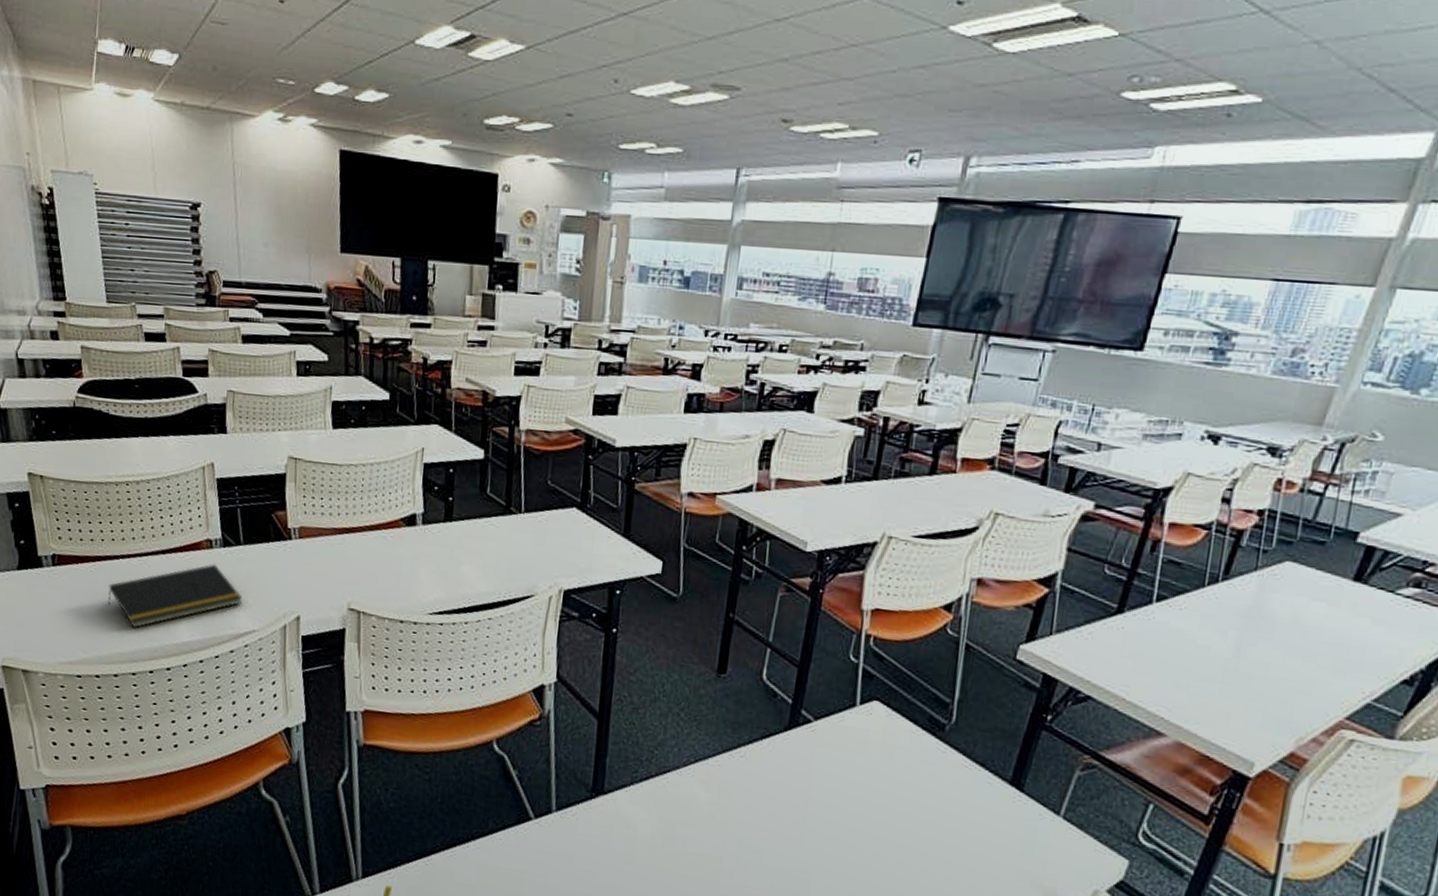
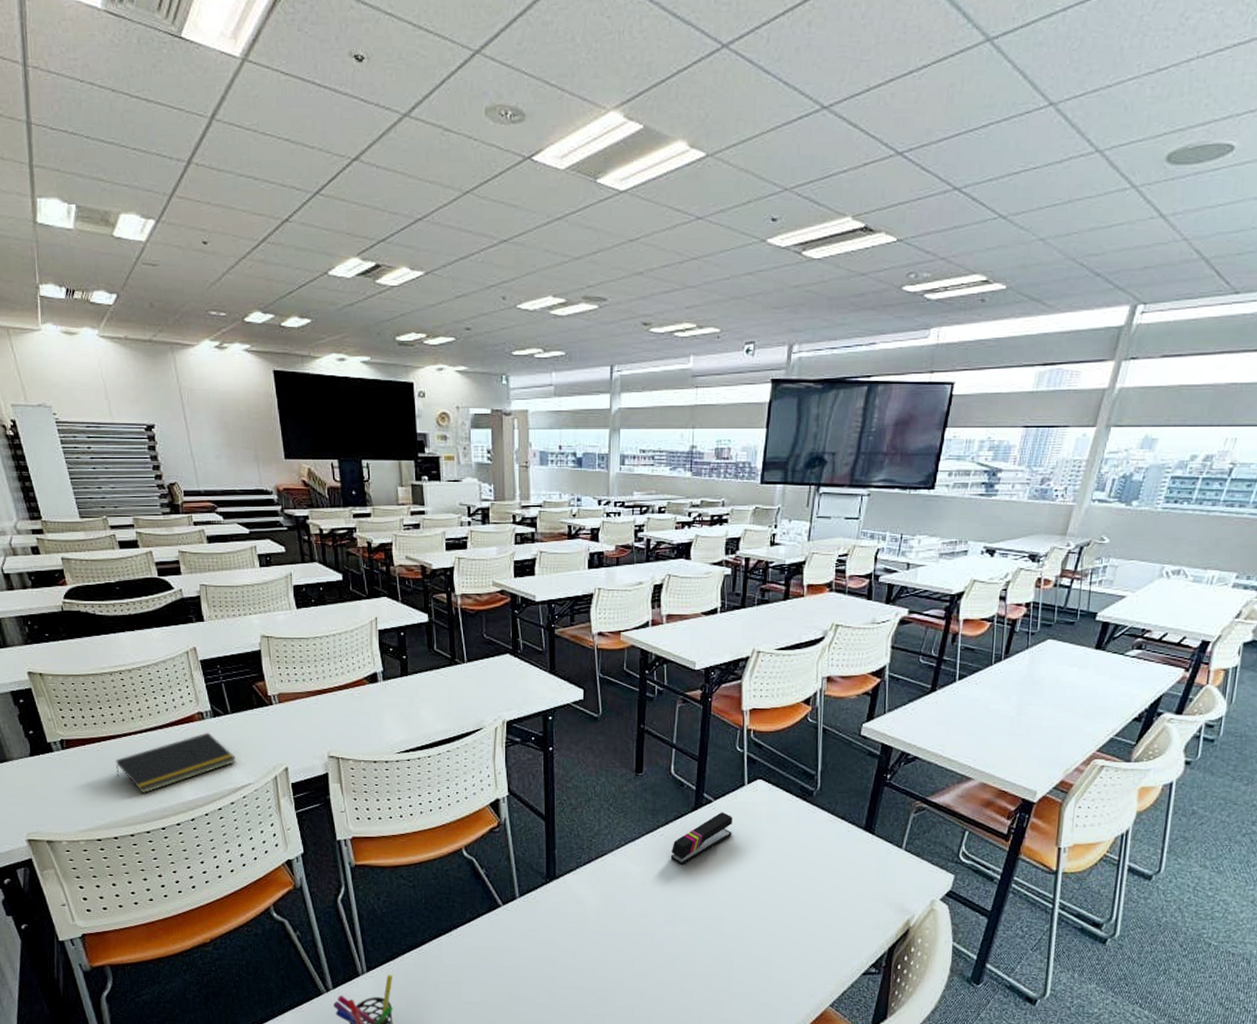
stapler: none [751,736,836,799] -> present [670,812,733,866]

